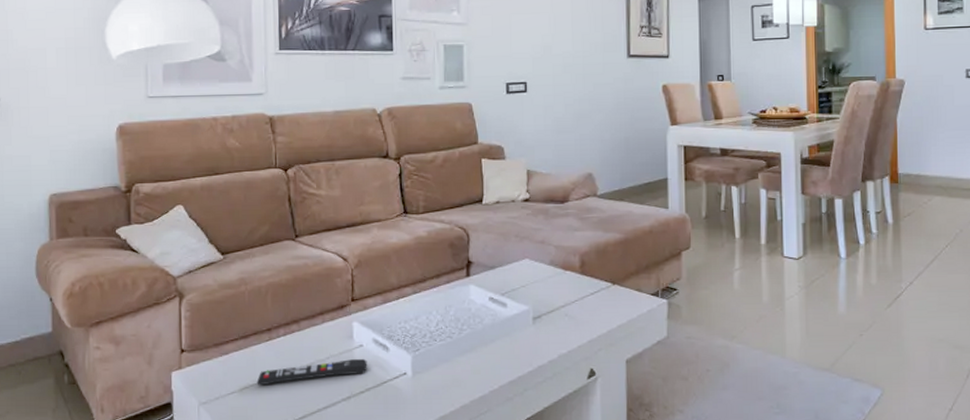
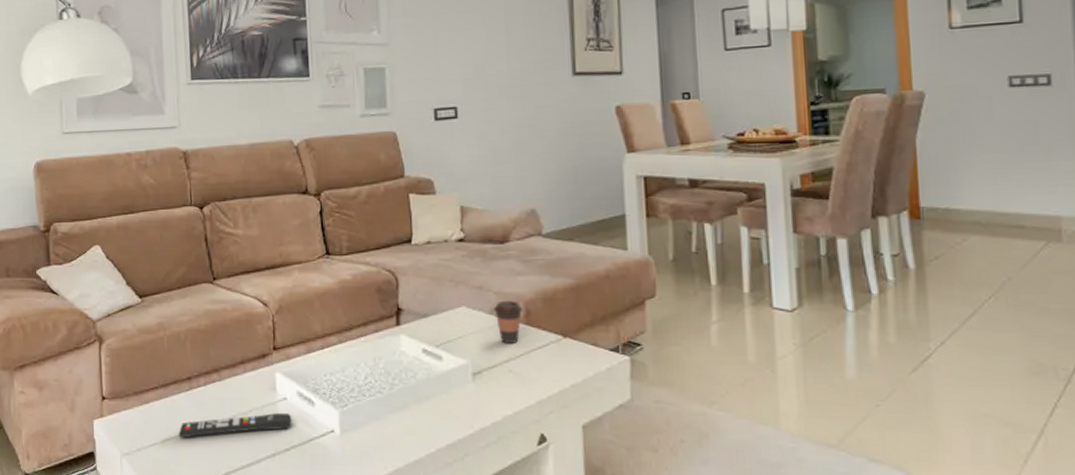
coffee cup: none [554,253,579,291] -> present [494,300,523,343]

